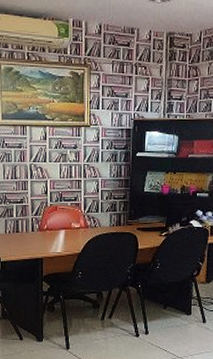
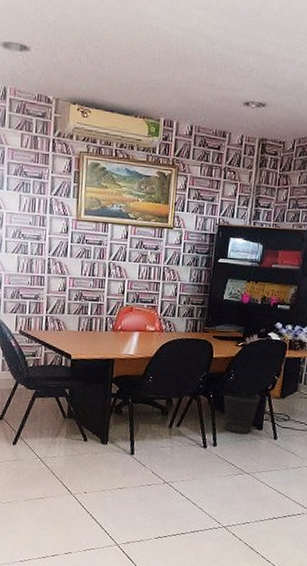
wastebasket: none [151,279,187,320] -> present [223,392,261,434]

